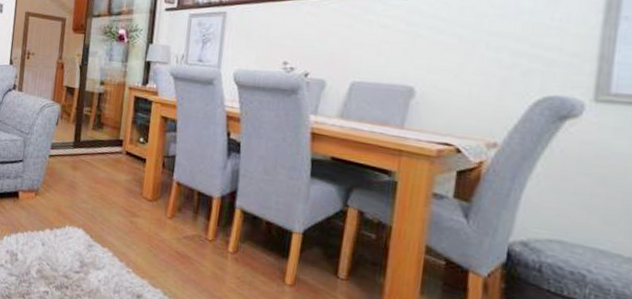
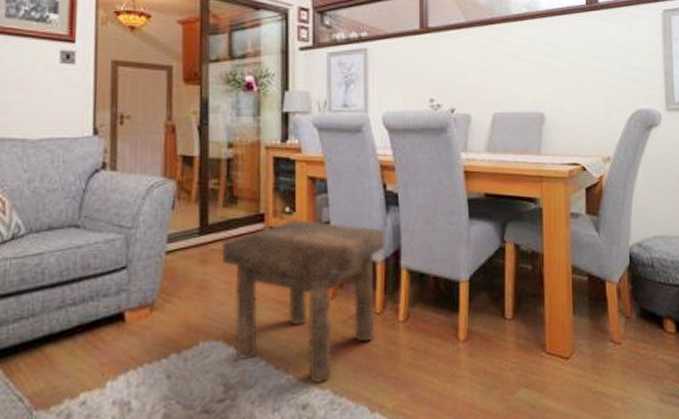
stool: none [87,149,225,283] -> present [221,219,386,383]

